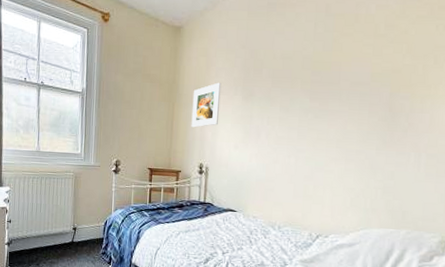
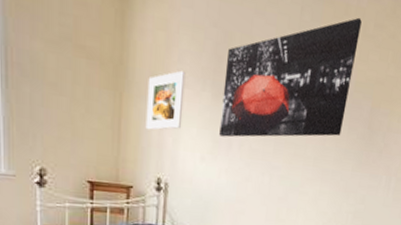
wall art: none [249,22,372,129] -> present [219,17,362,137]

